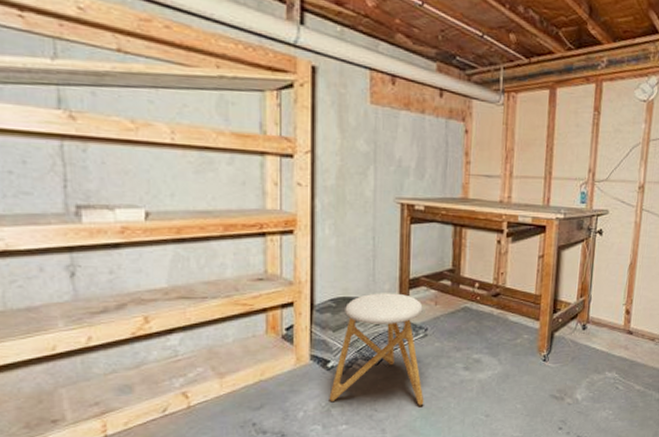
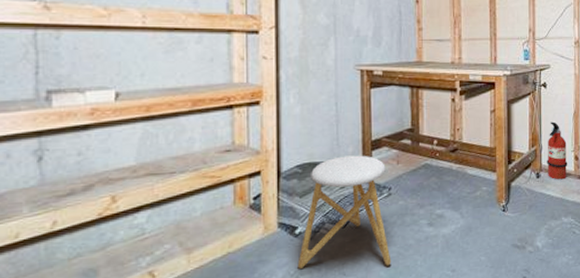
fire extinguisher: none [595,272,619,334] -> present [547,121,568,180]

